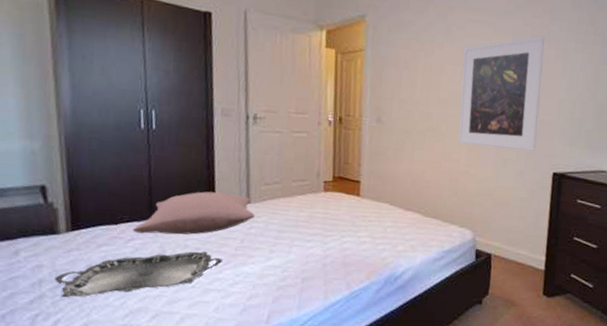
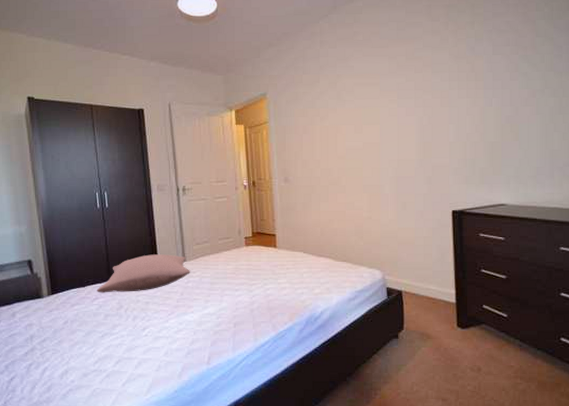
serving tray: present [54,251,222,298] -> none [42,305,167,350]
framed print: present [458,36,545,151] -> none [354,88,432,193]

